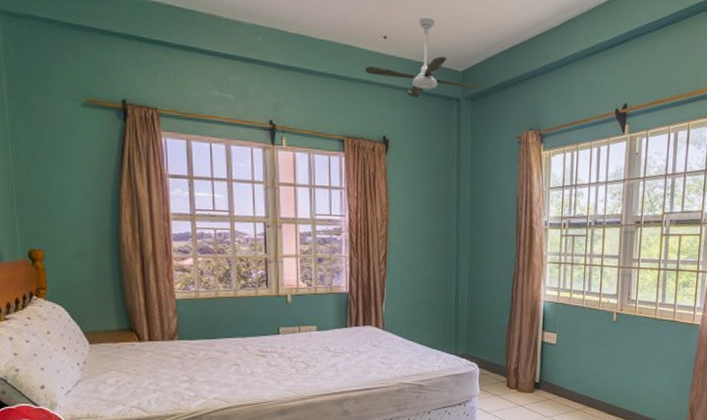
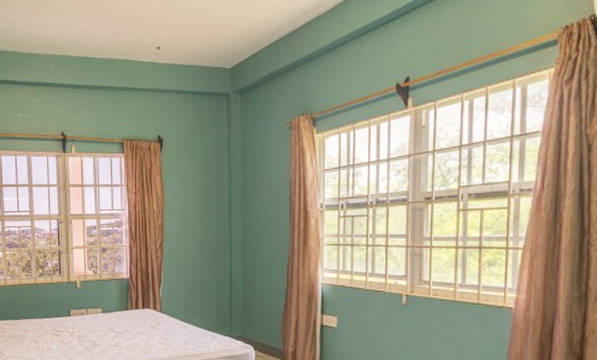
ceiling fan: present [365,16,481,98] -> none [141,23,250,98]

